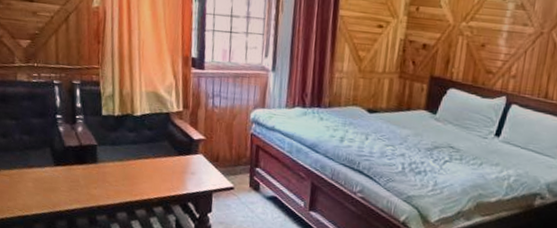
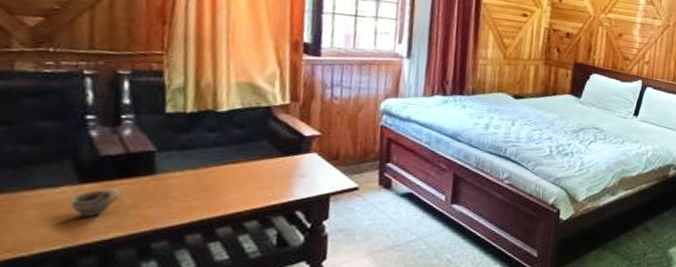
cup: none [50,171,77,192] -> present [70,188,120,217]

